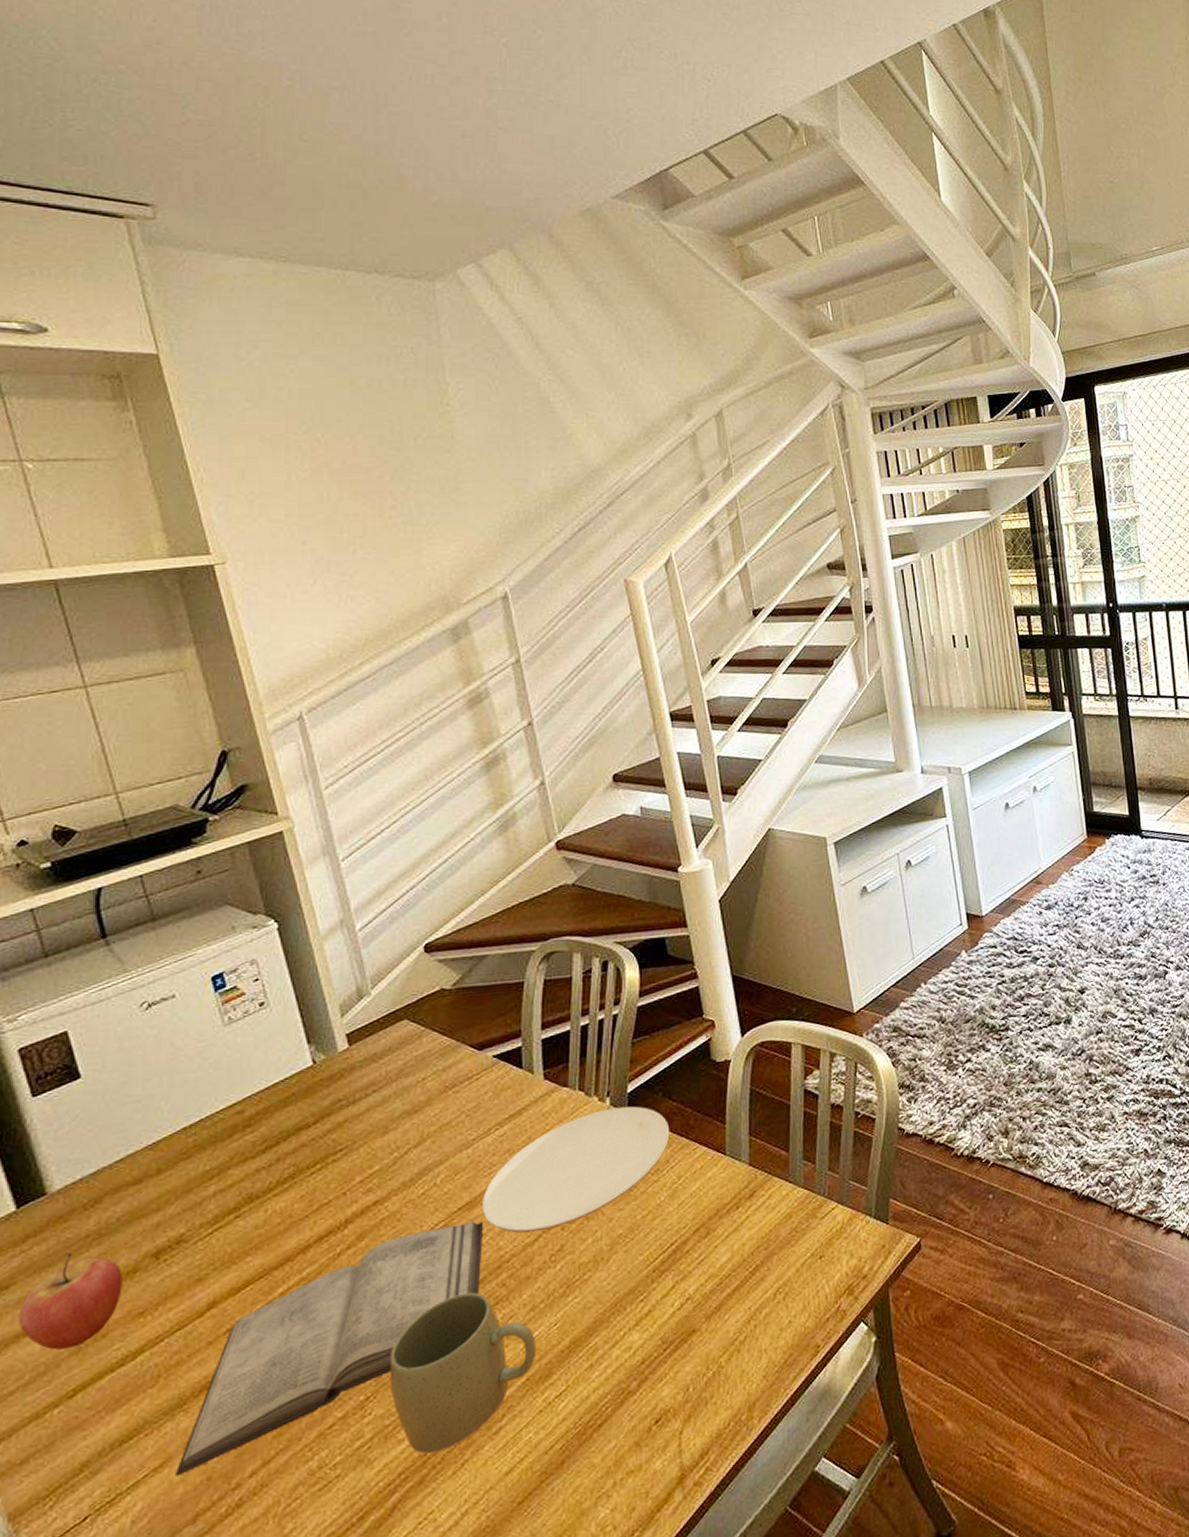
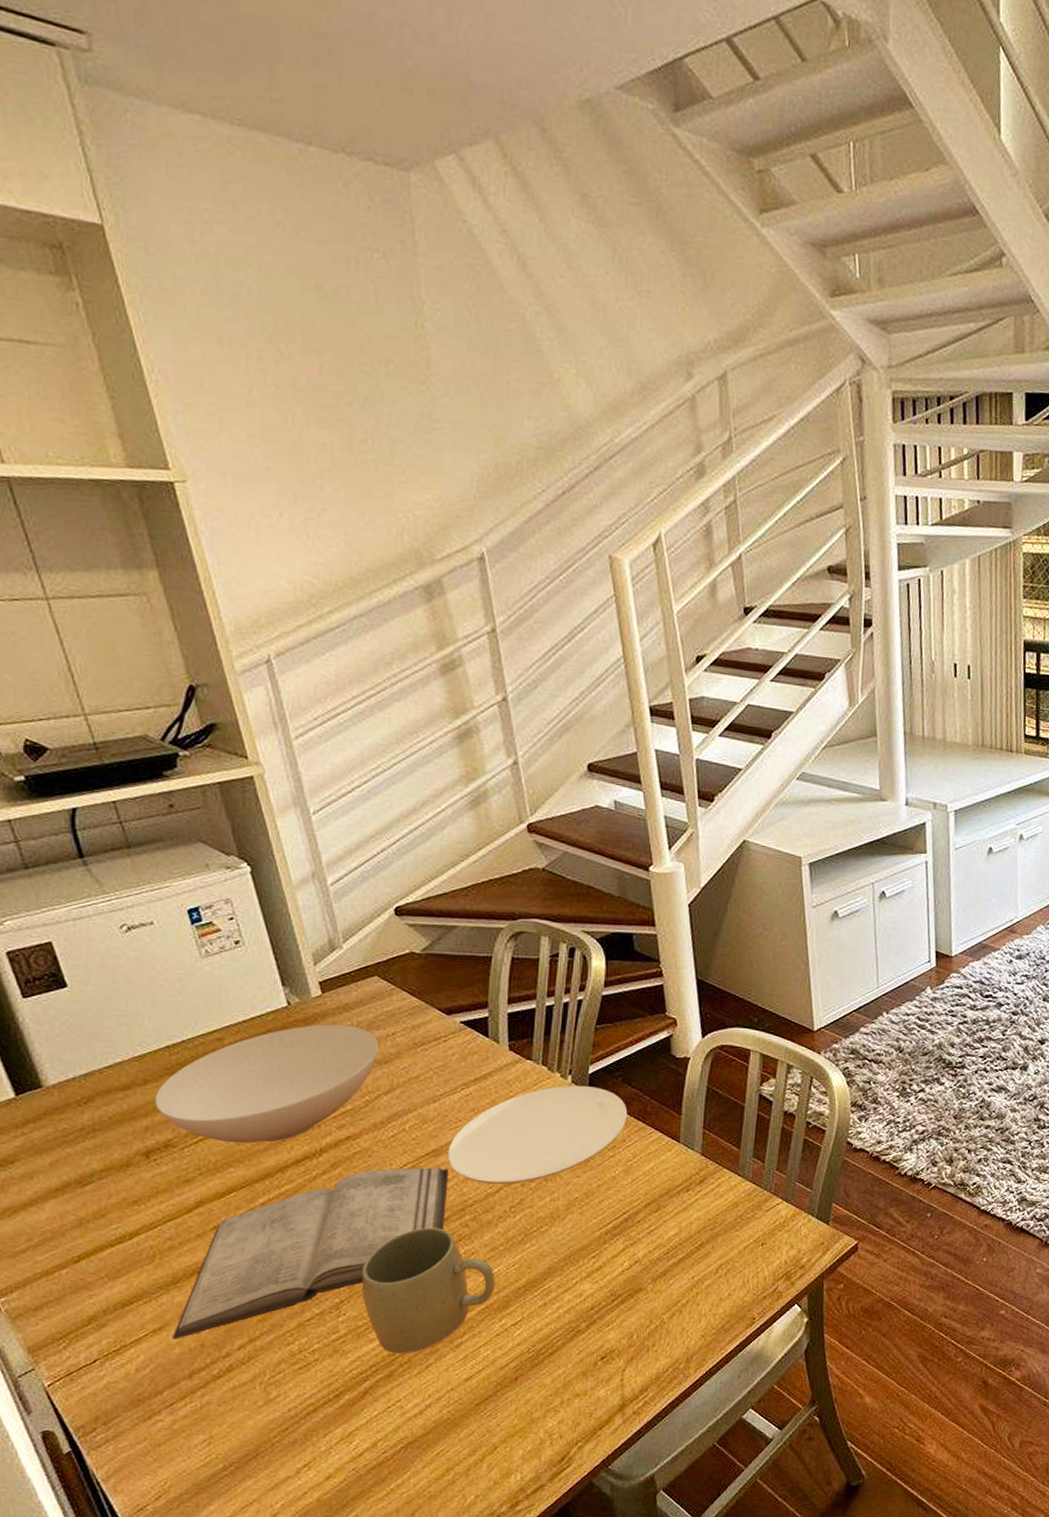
fruit: present [18,1252,123,1350] -> none [24,1141,117,1221]
bowl: none [169,1076,409,1228] -> present [155,1024,379,1144]

